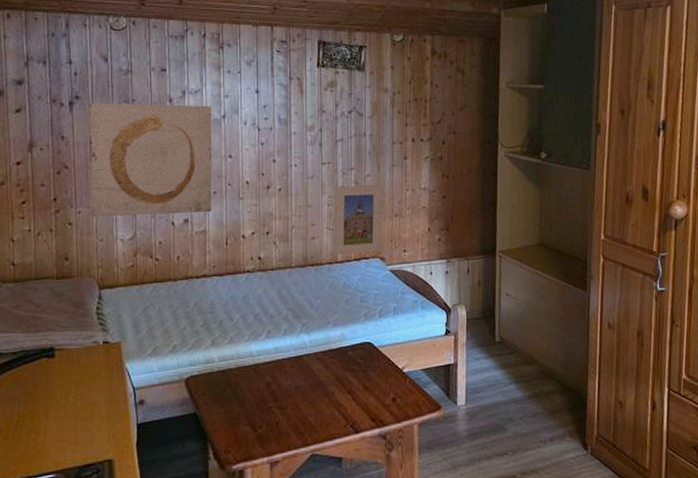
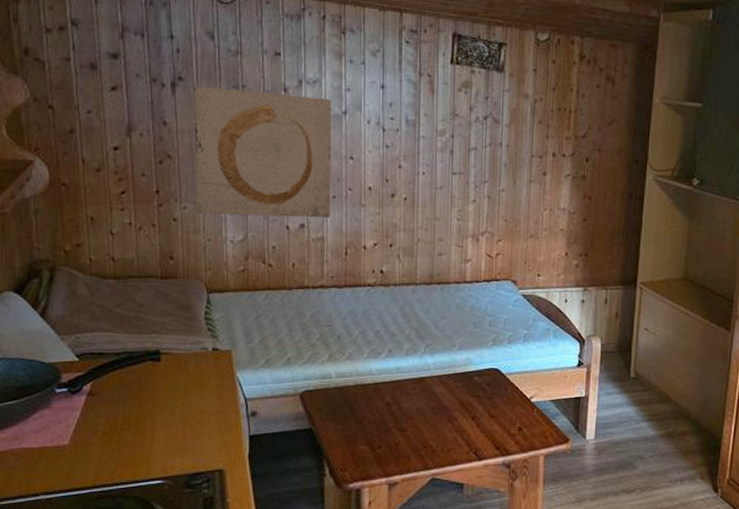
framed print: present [334,185,383,255] -> none [463,199,518,275]

